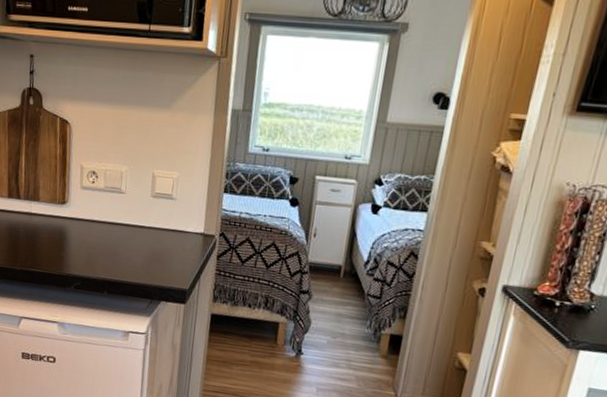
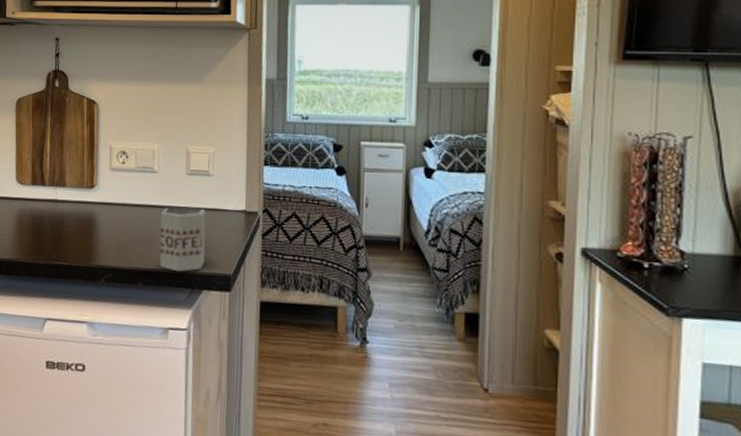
mug: none [123,226,167,284] -> present [159,206,206,272]

